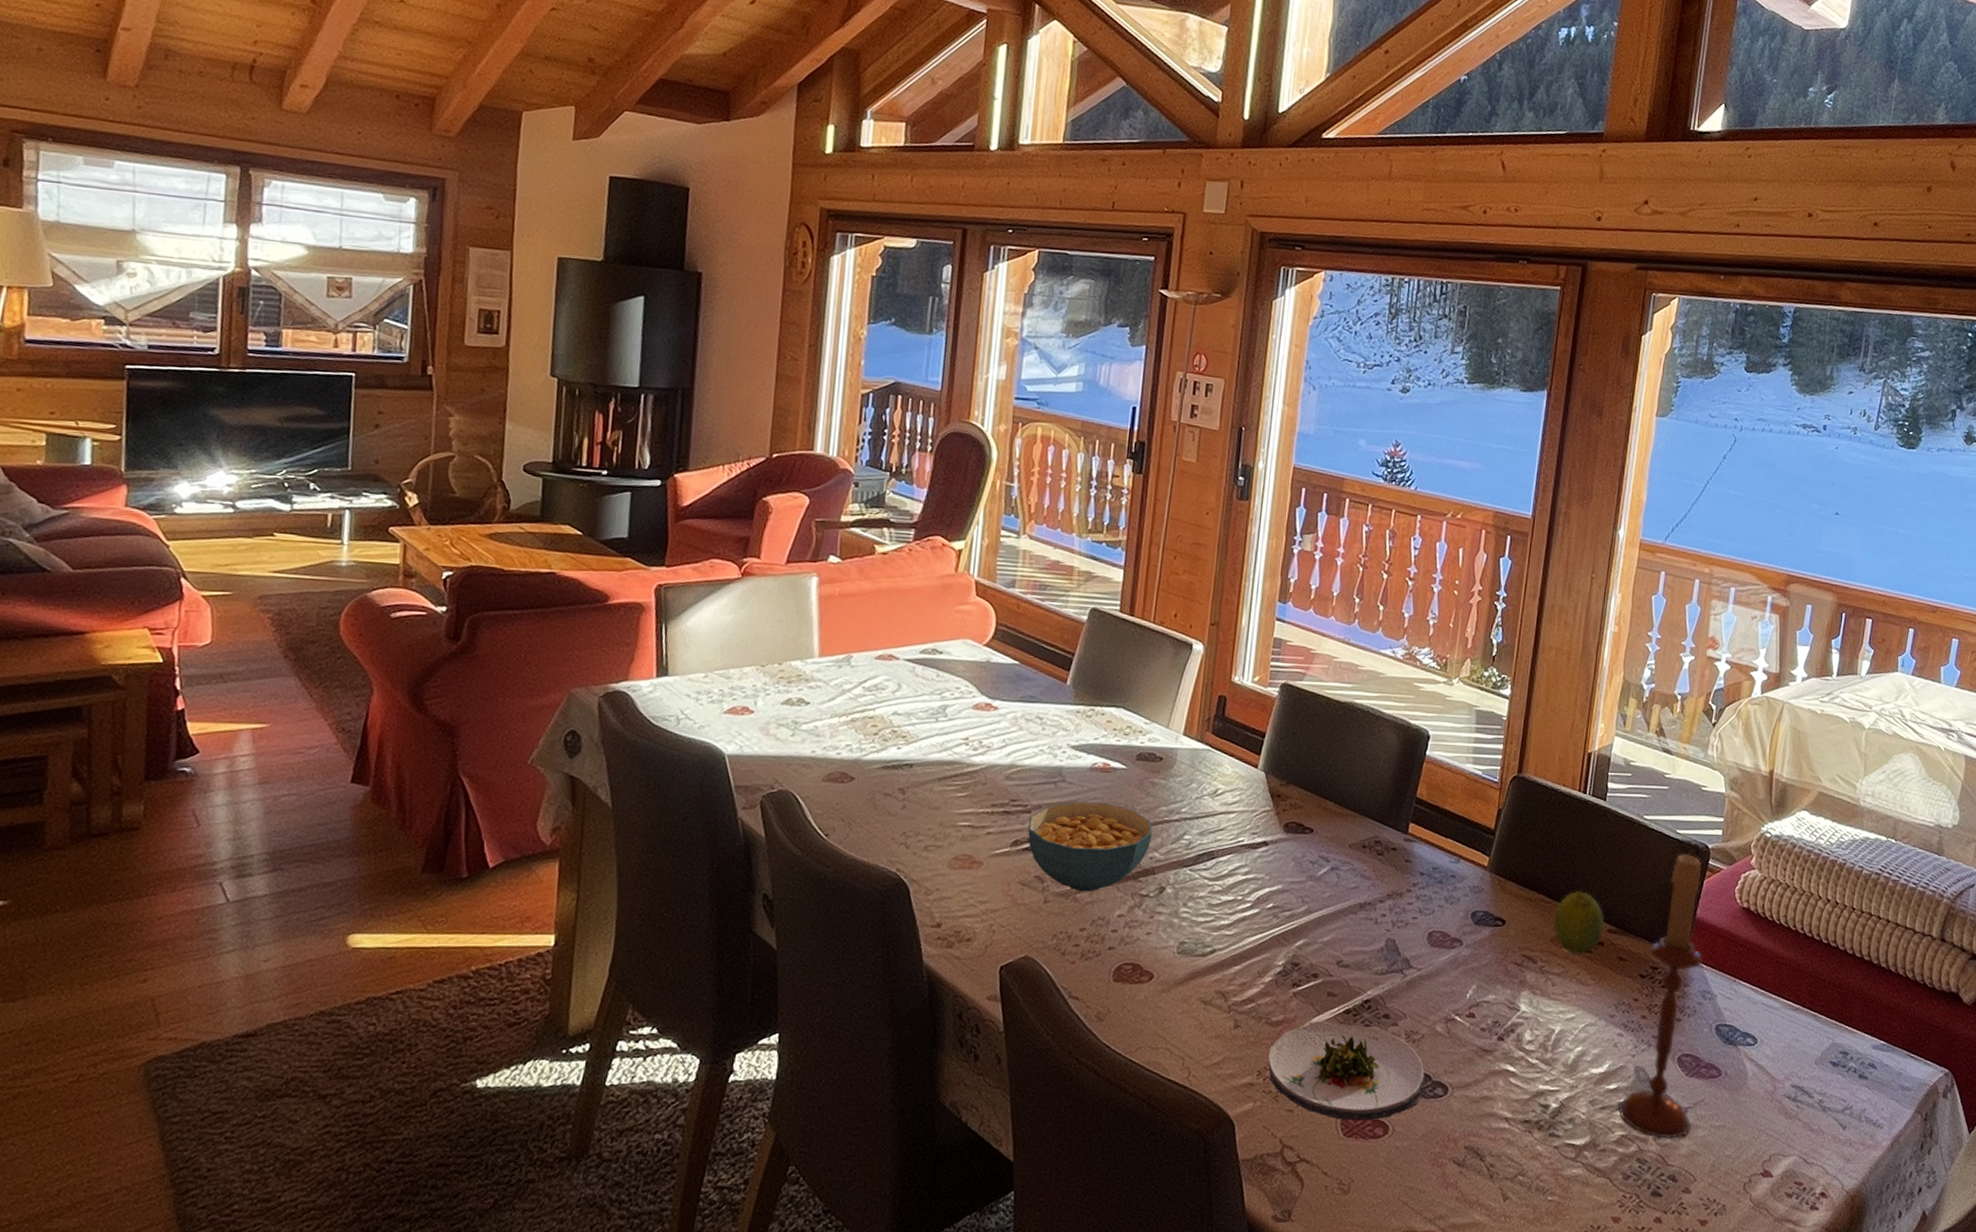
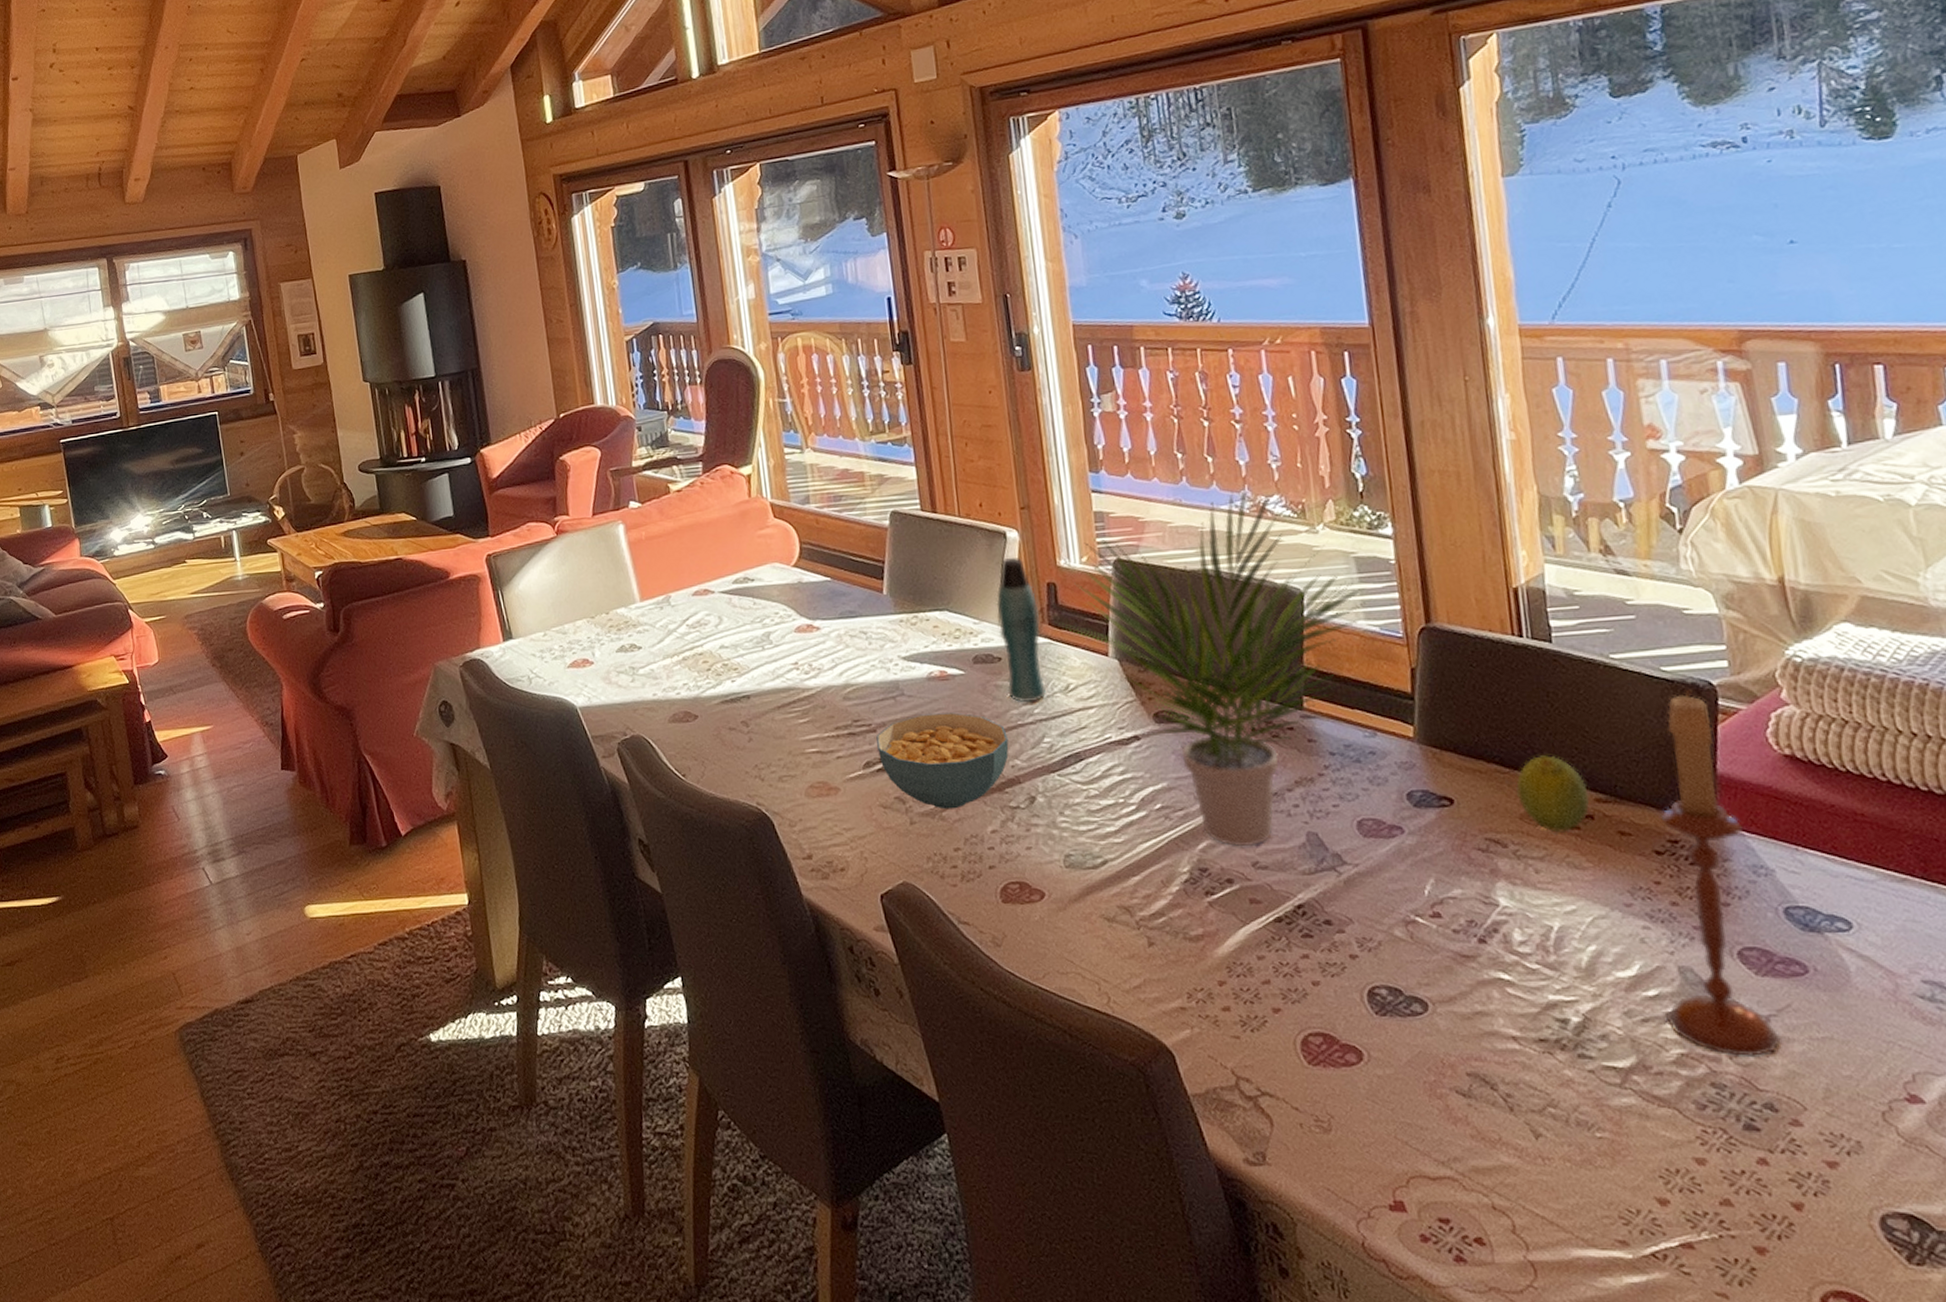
bottle: none [1161,667,1207,802] -> present [996,556,1047,703]
potted plant: none [1217,638,1476,948] -> present [1054,489,1366,847]
salad plate: present [1267,1021,1425,1122] -> none [1194,932,1395,1047]

